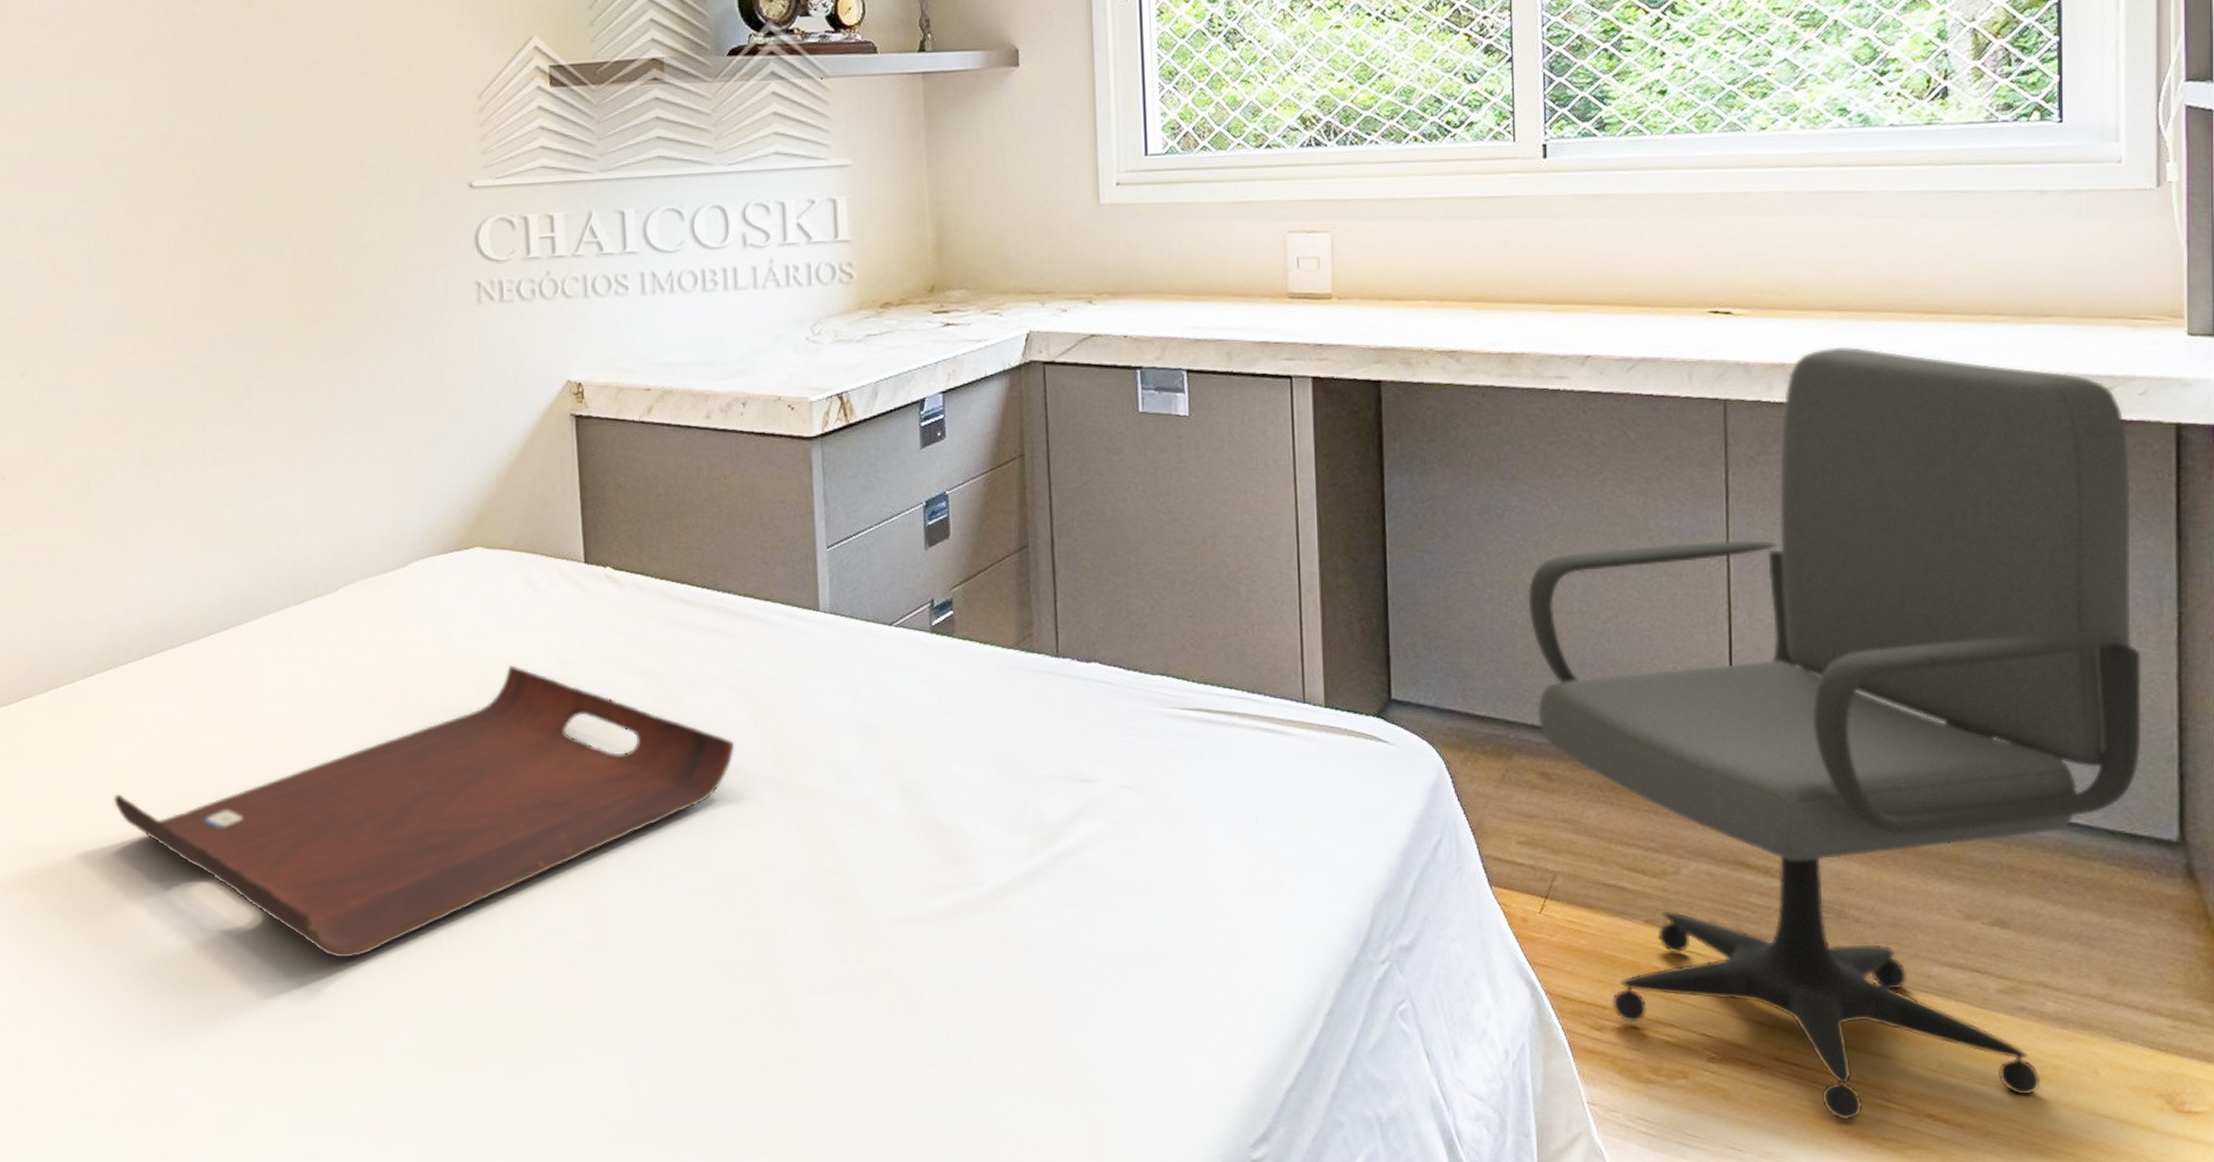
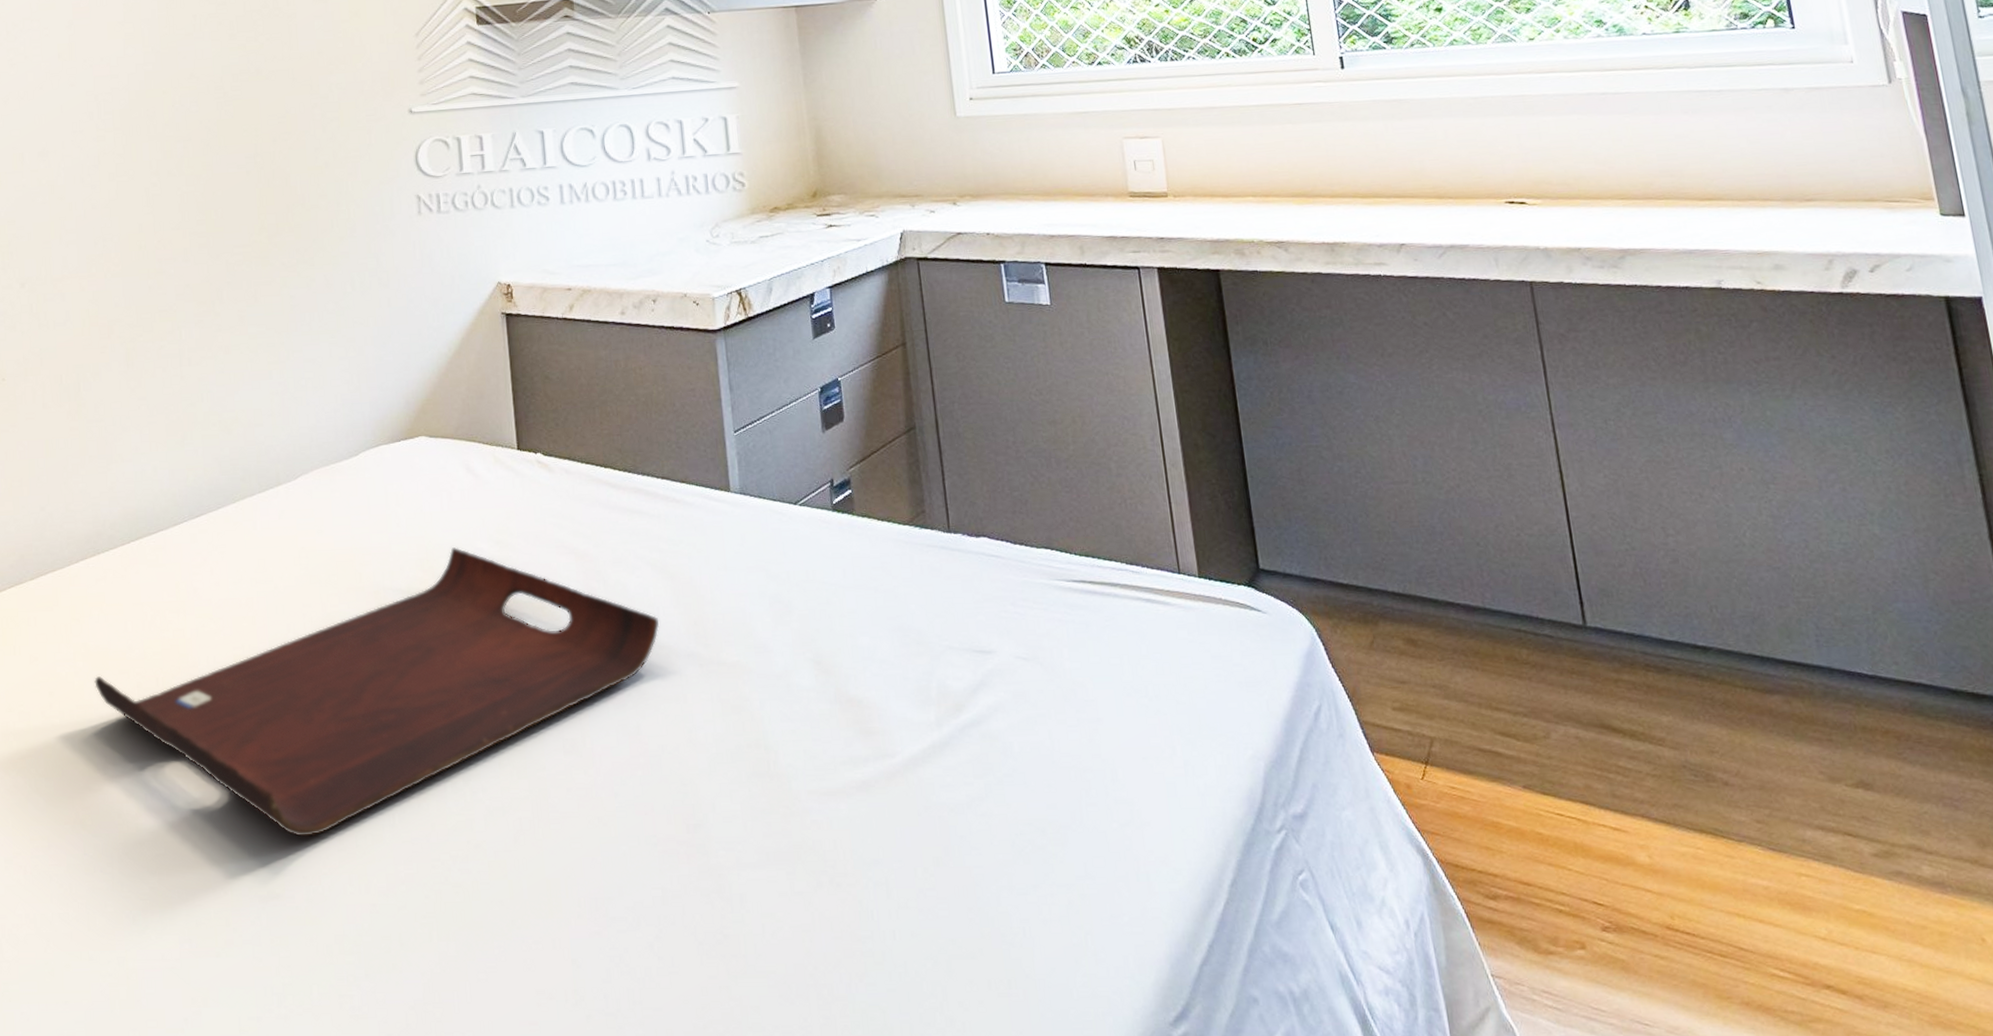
office chair: present [1527,346,2141,1121] -> none [1373,231,1969,992]

